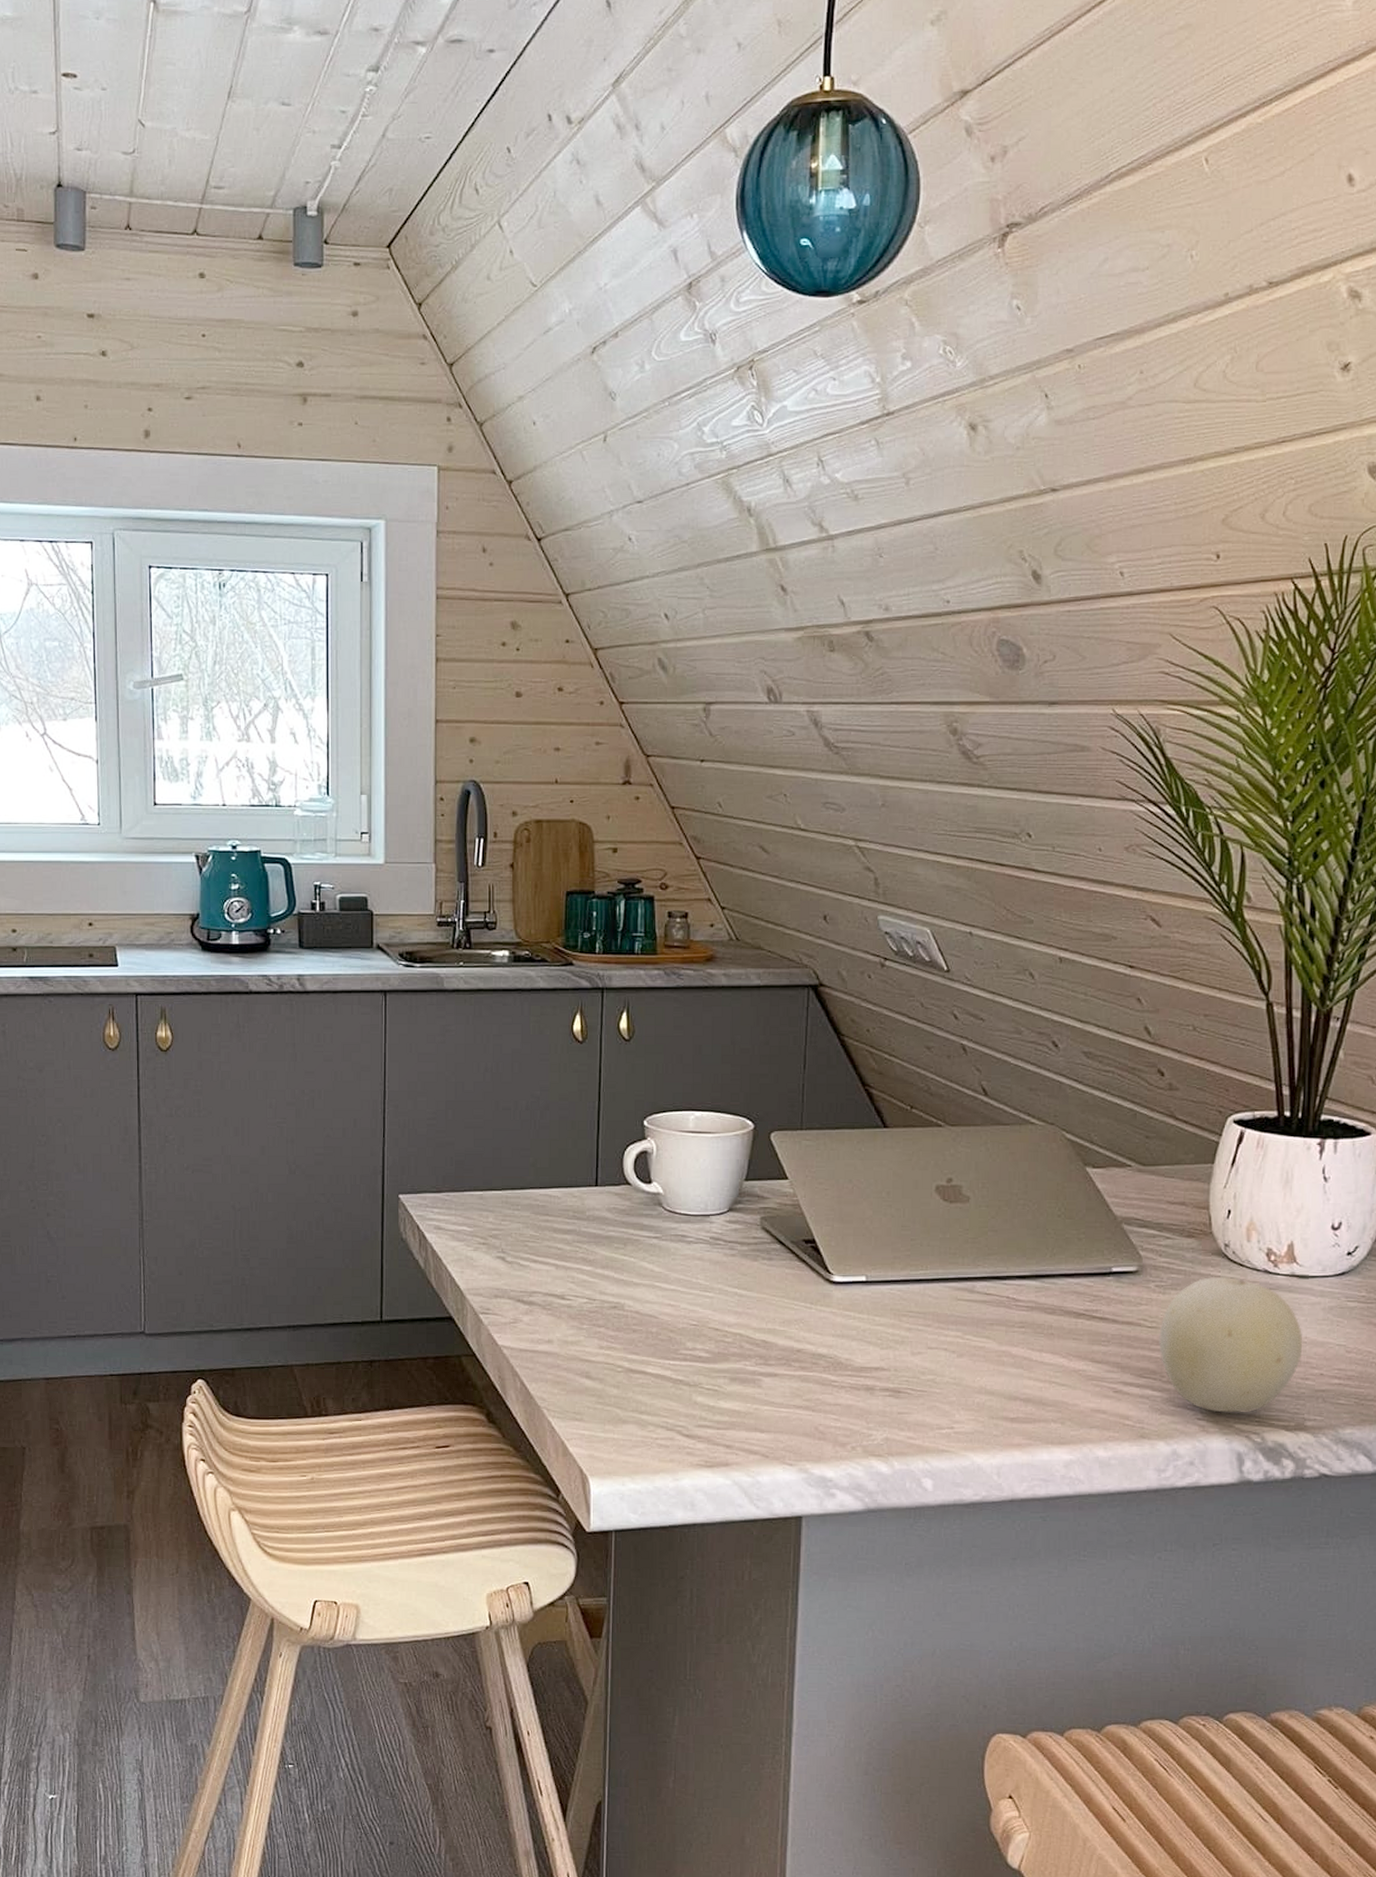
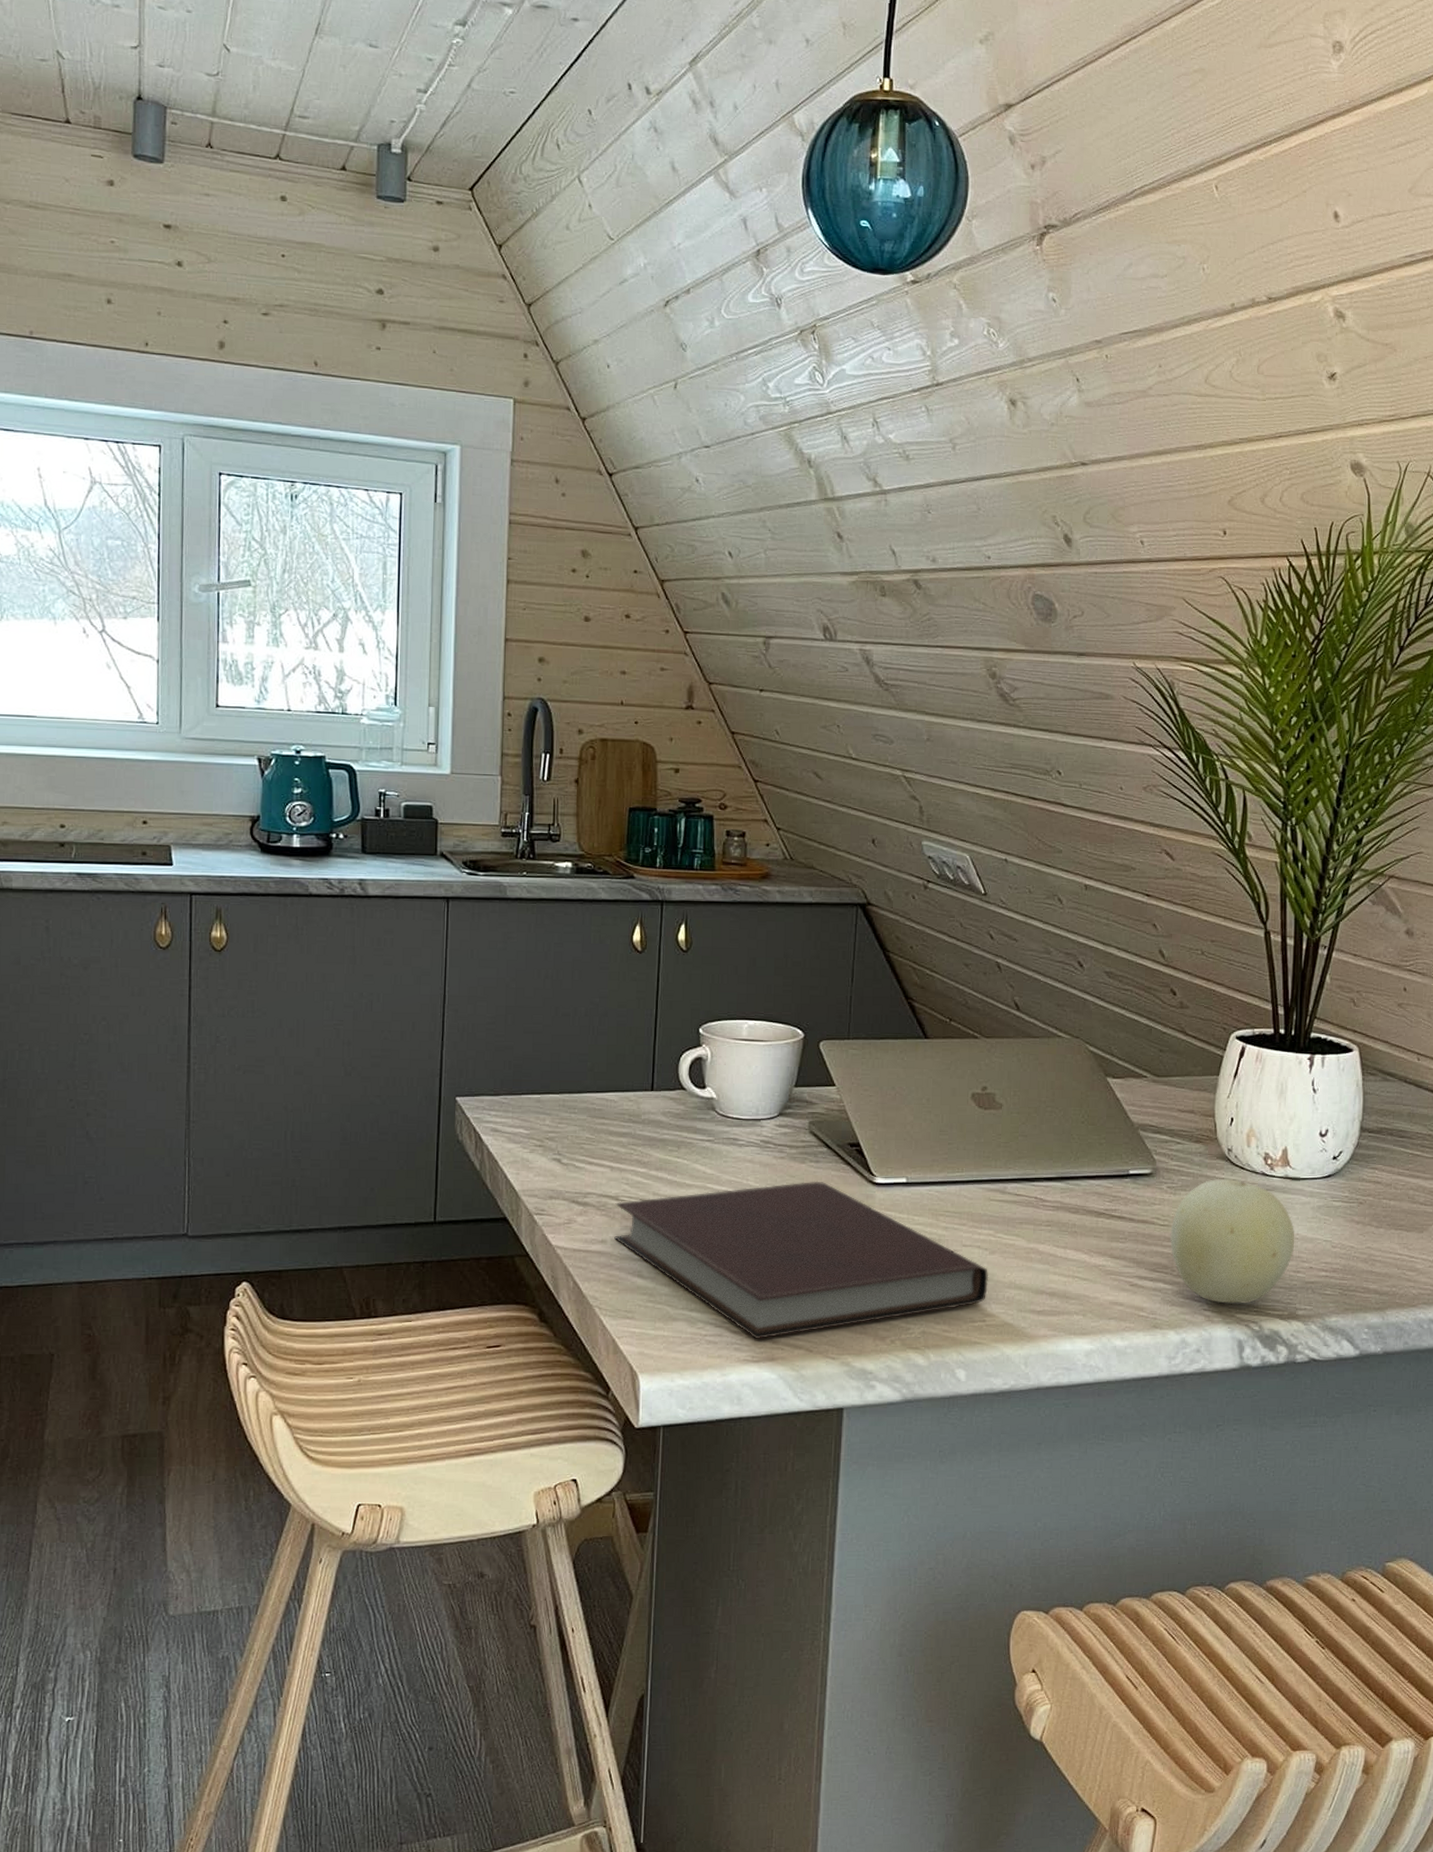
notebook: none [561,1279,957,1443] -> present [614,1181,989,1339]

